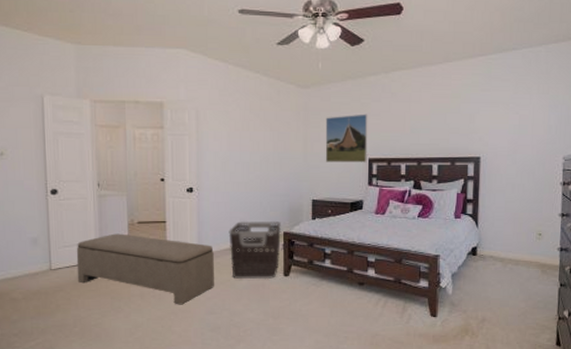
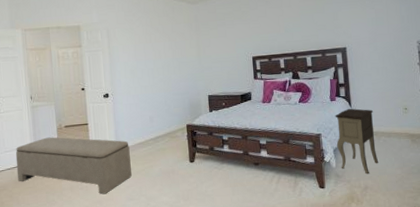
clothes hamper: present [229,221,281,280] -> none [140,116,185,168]
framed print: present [325,114,368,163] -> none [213,20,251,63]
nightstand: none [456,228,502,305] -> present [335,108,379,174]

